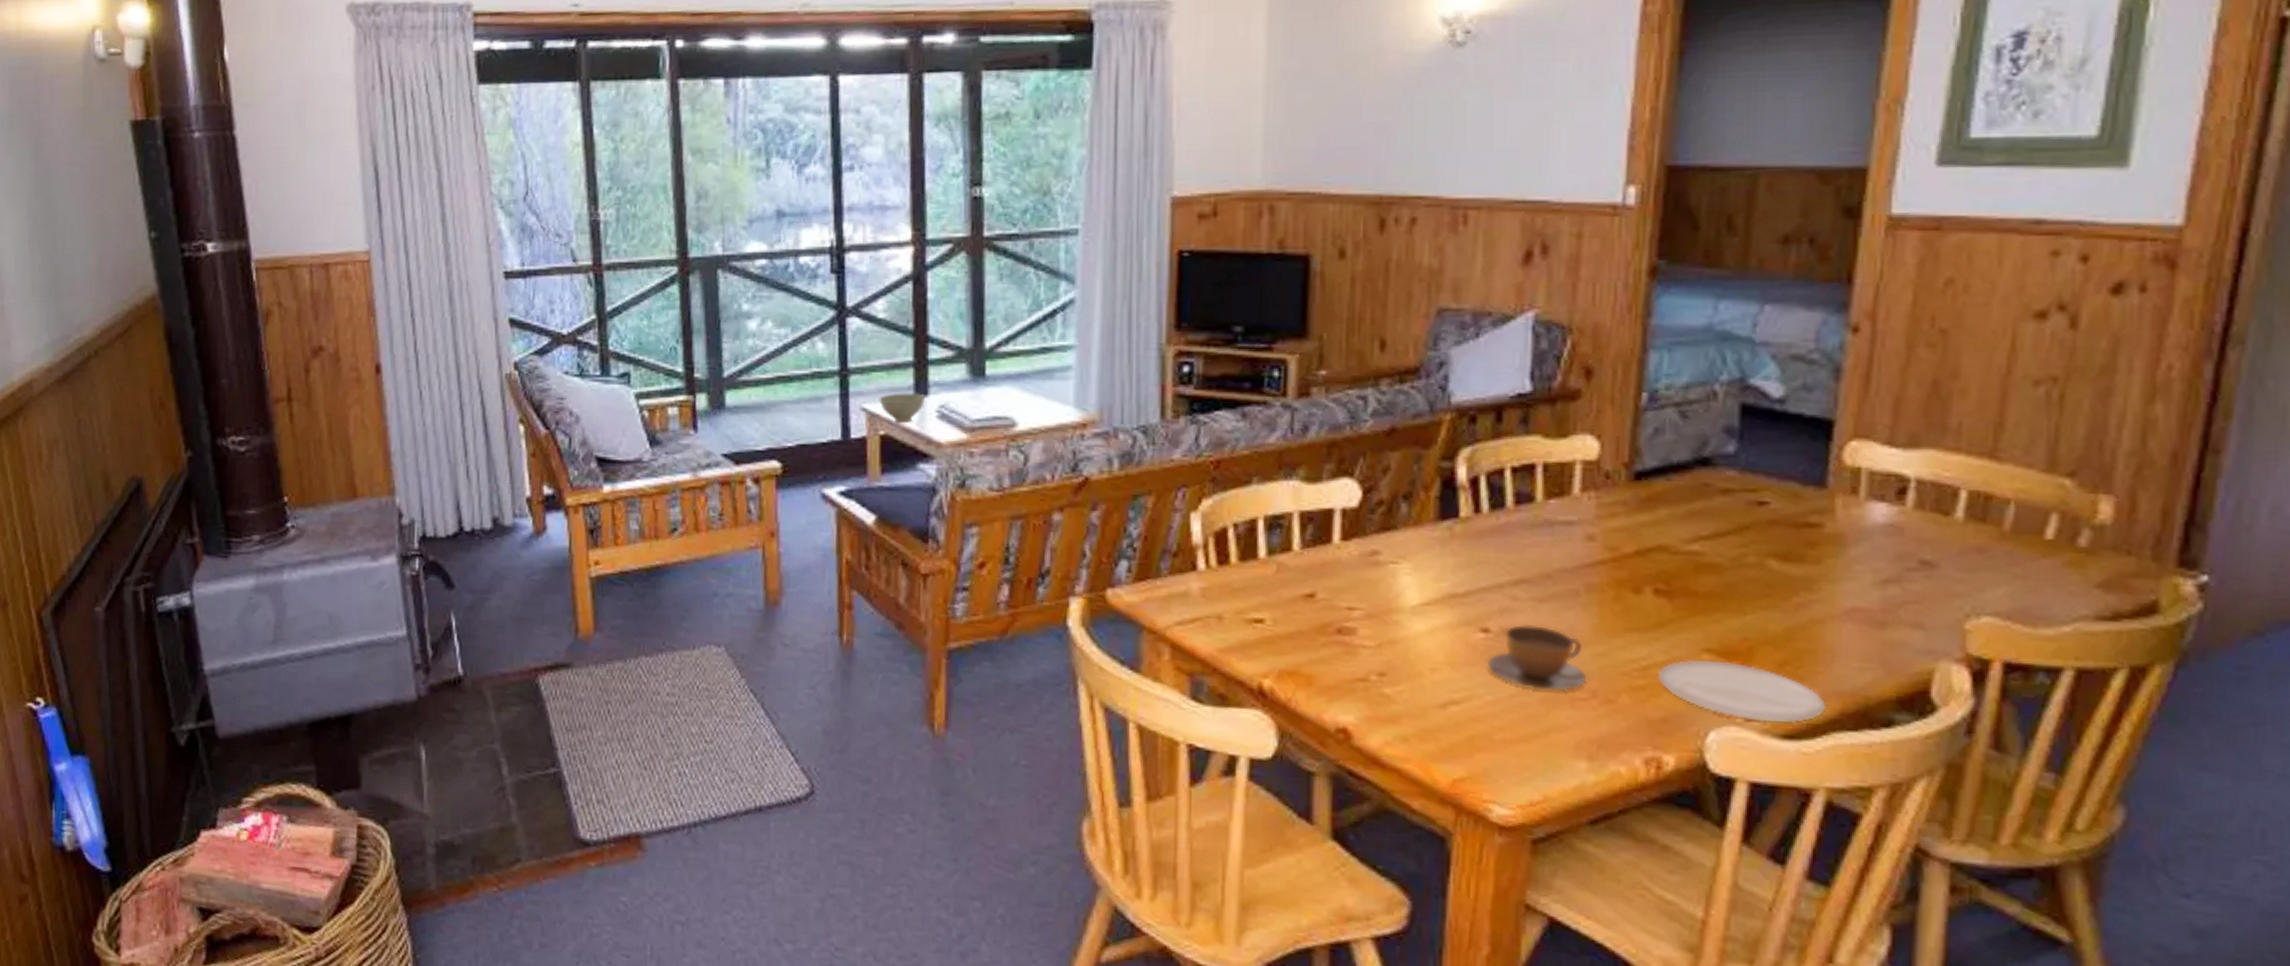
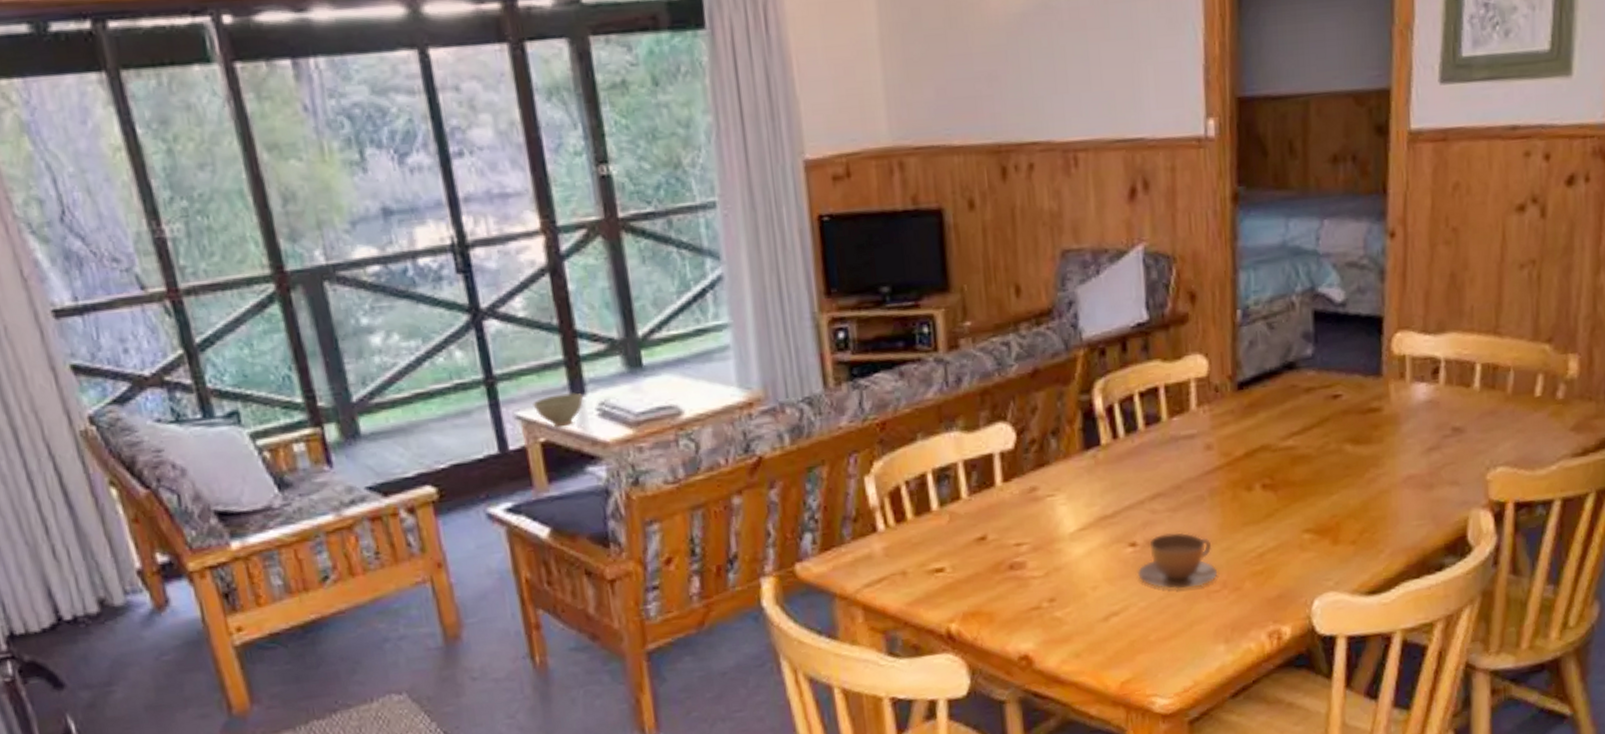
plate: present [1659,660,1827,724] -> none [1272,537,1397,585]

